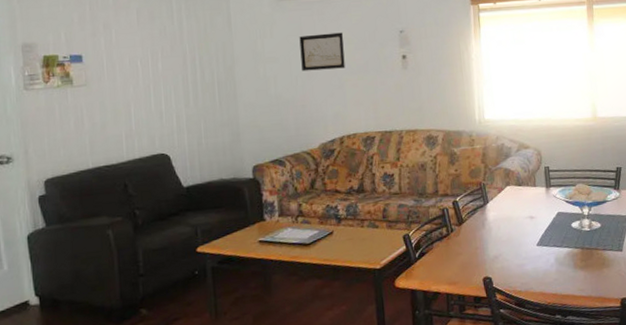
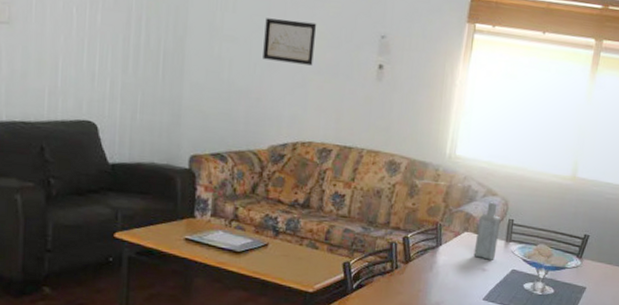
bottle: none [517,154,540,208] -> present [473,202,501,260]

